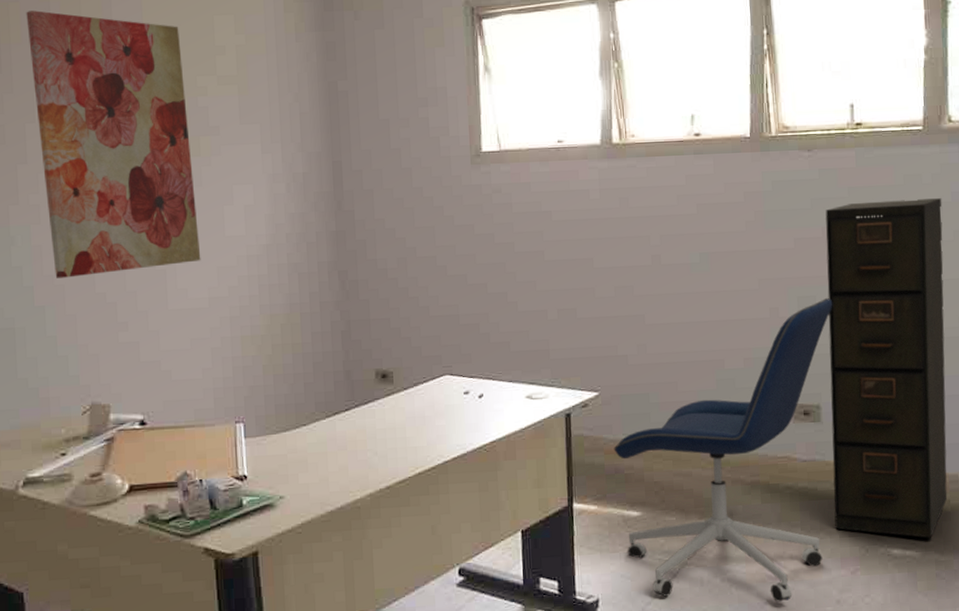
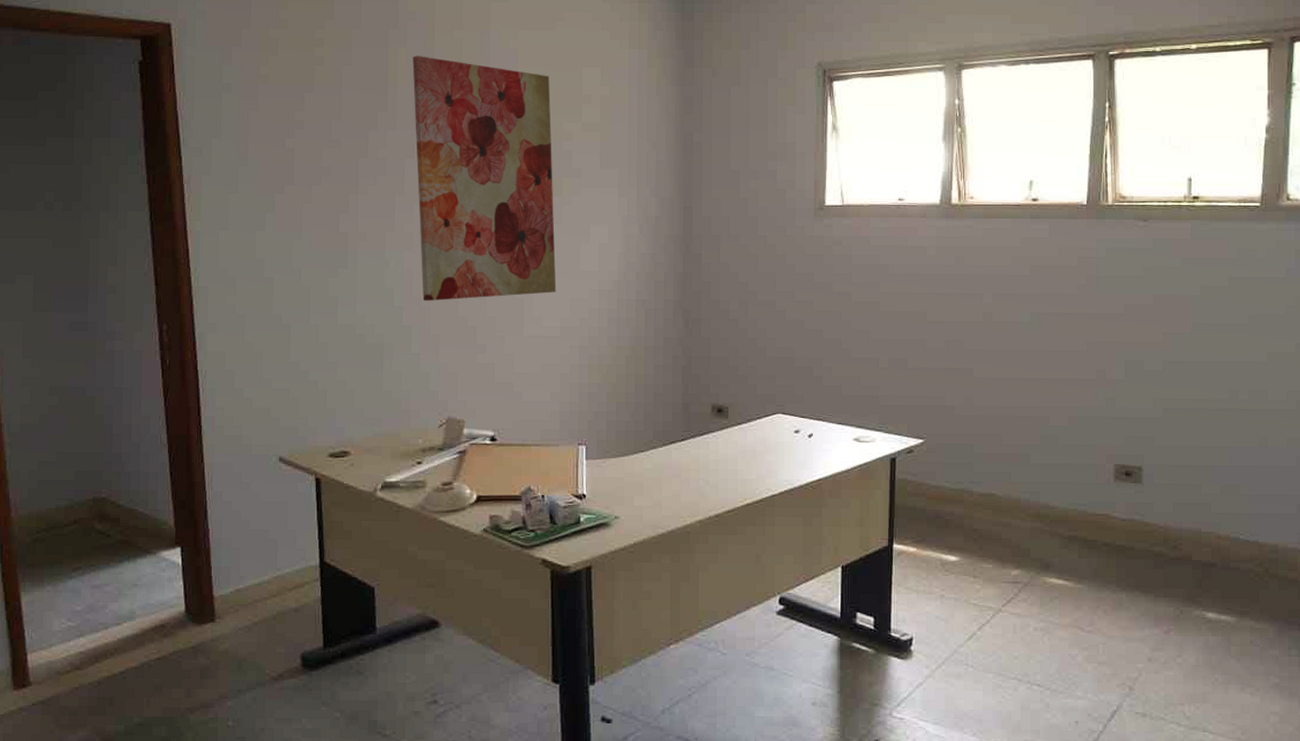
office chair: present [613,297,833,602] -> none [935,363,1160,655]
filing cabinet: present [825,198,948,538] -> none [1150,273,1276,605]

